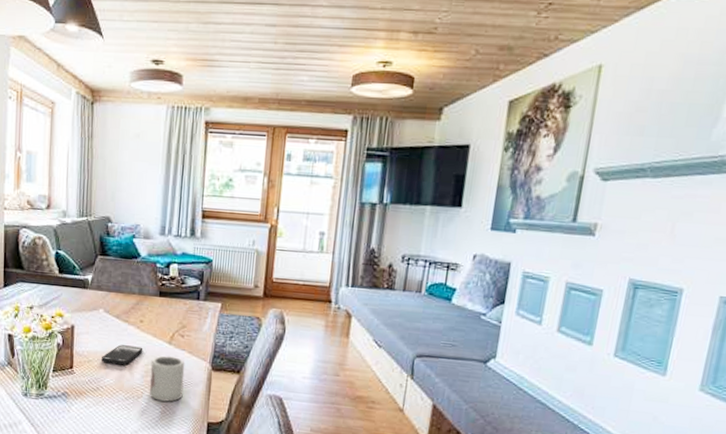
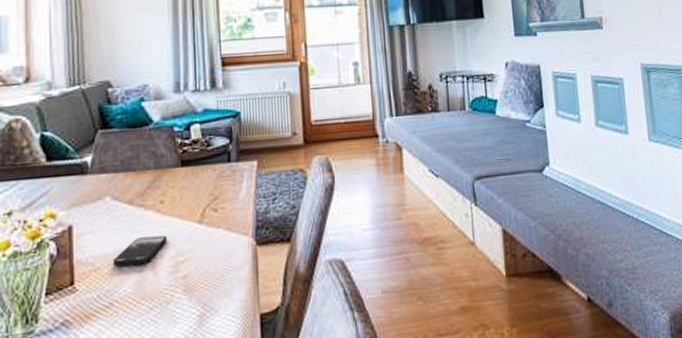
cup: present [149,355,185,402] -> none [179,238,225,301]

